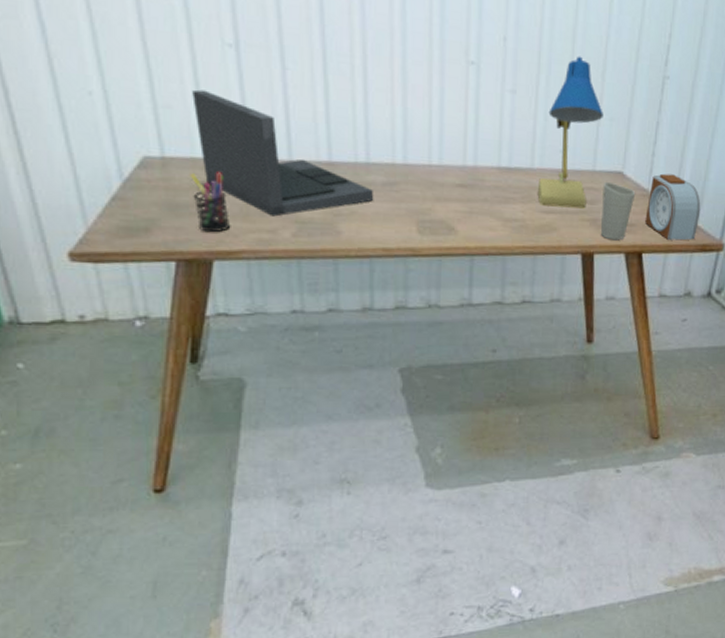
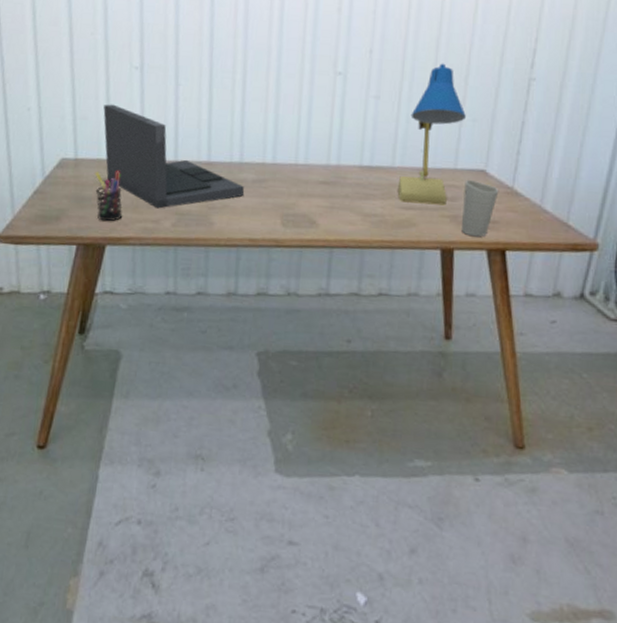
alarm clock: present [645,173,701,241] -> none [509,171,571,239]

